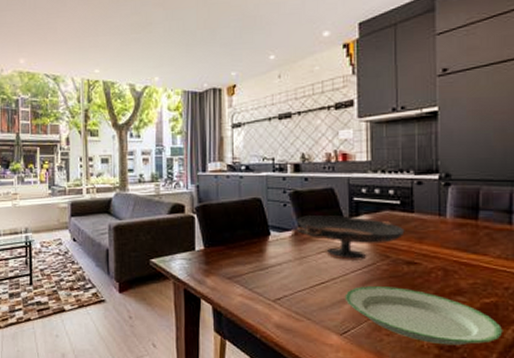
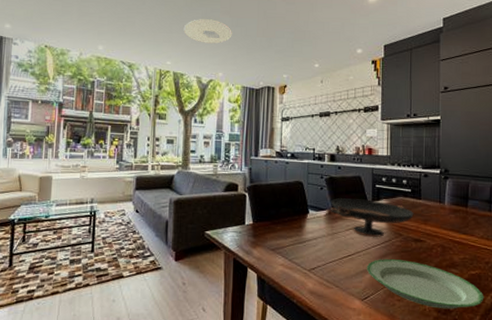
ceiling light: none [110,14,167,44] -> present [183,19,232,44]

